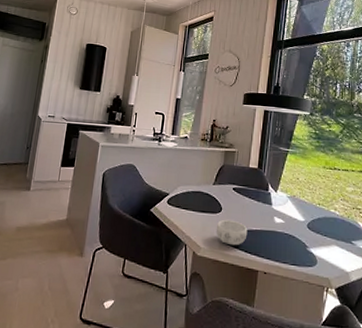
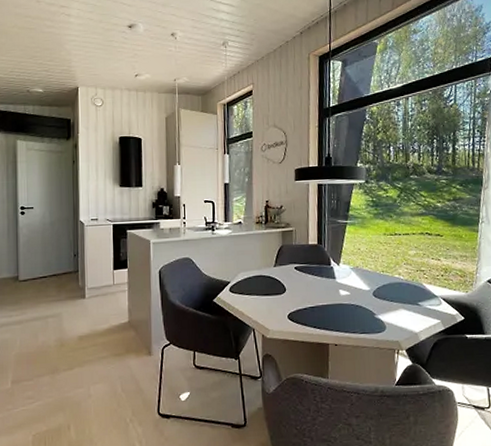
decorative bowl: present [216,219,248,246] -> none [282,299,315,324]

